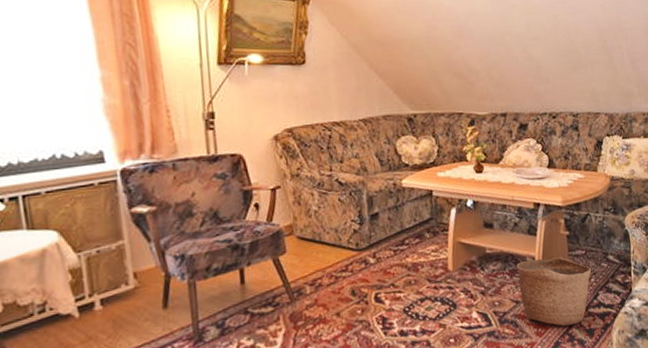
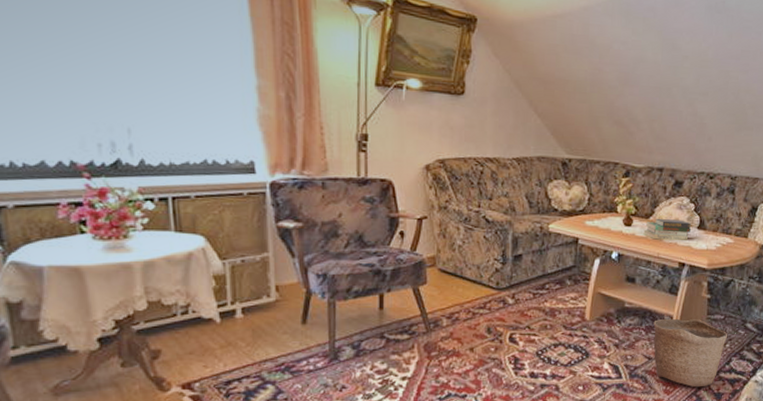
books: none [495,161,541,183] -> present [643,218,691,241]

